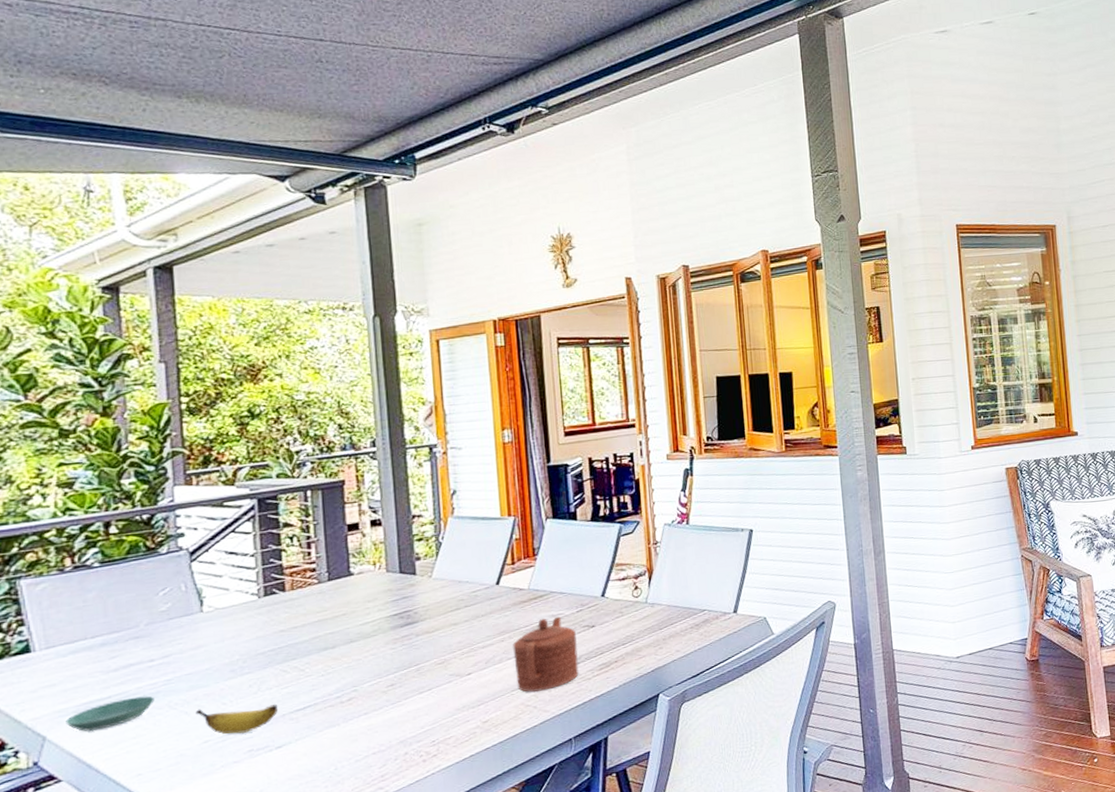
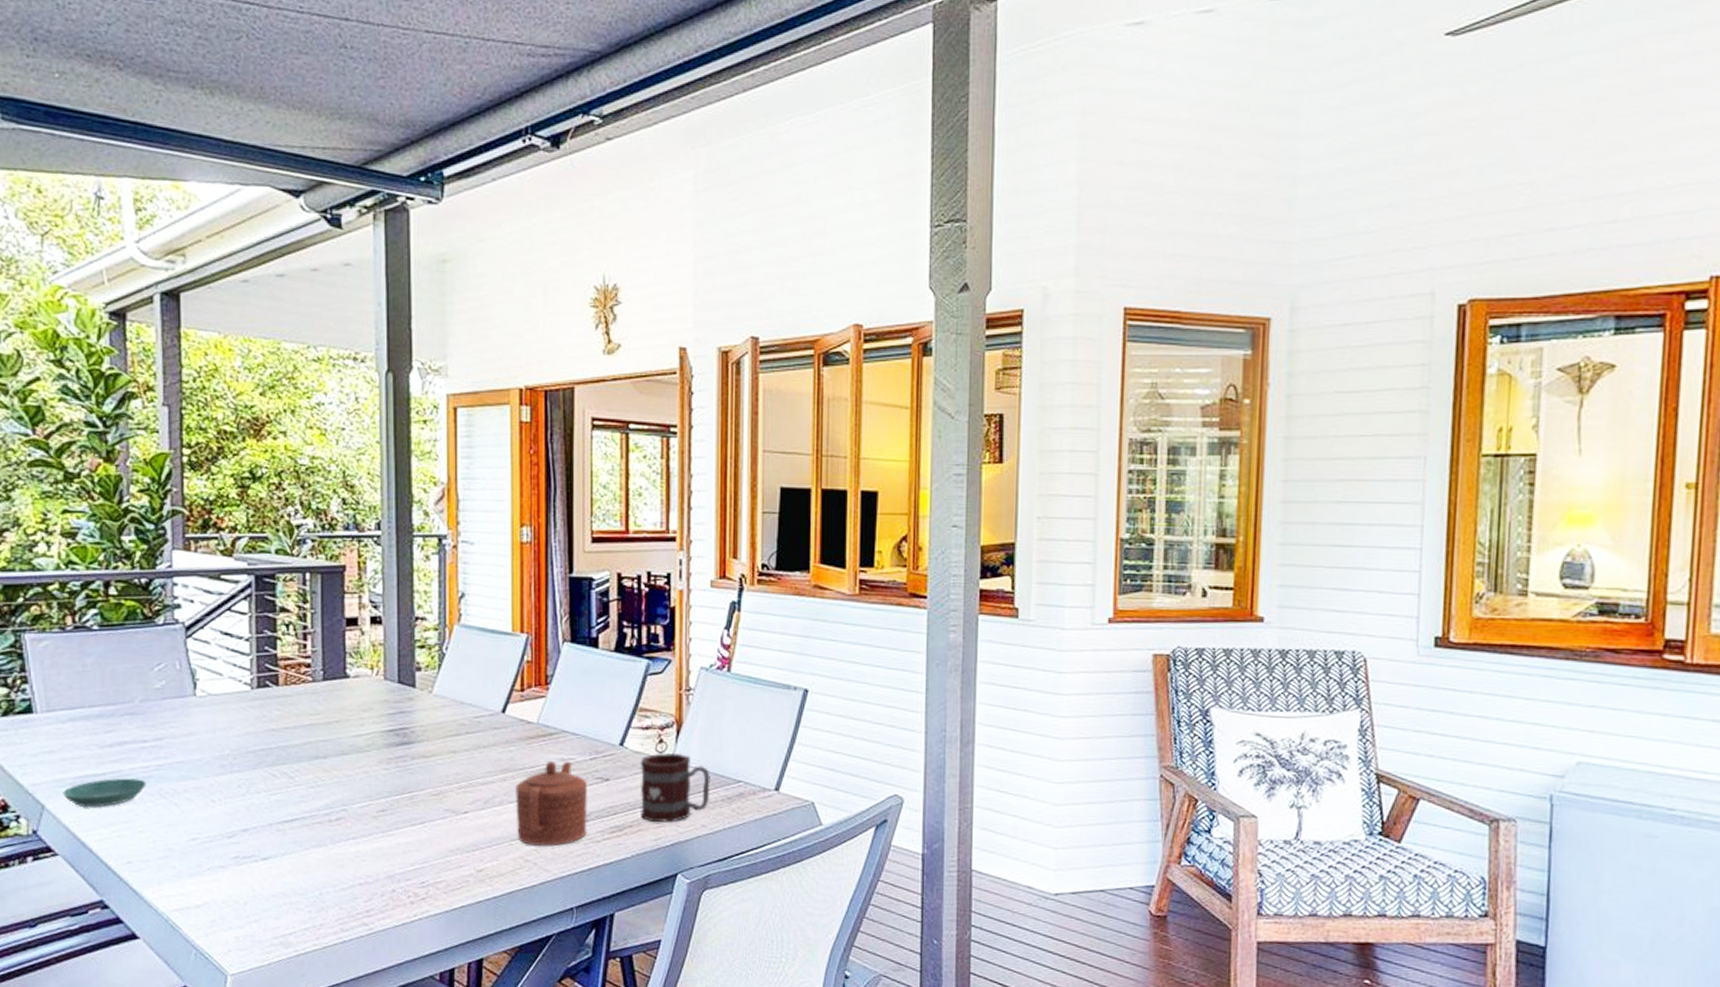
banana: present [195,704,279,734] -> none [185,802,266,837]
mug: none [621,596,681,655] -> present [641,753,711,823]

